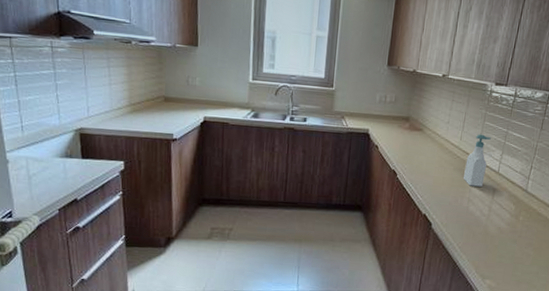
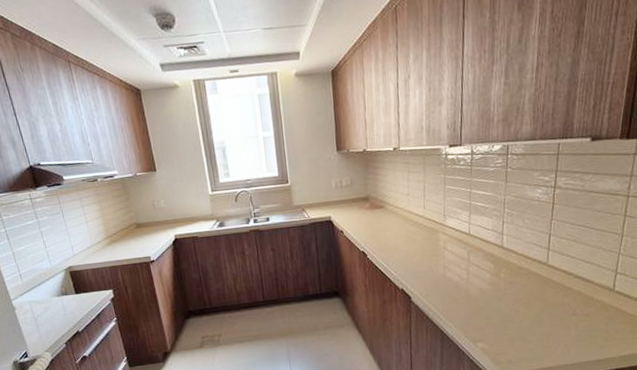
soap bottle: present [463,134,491,187] -> none [433,199,456,253]

